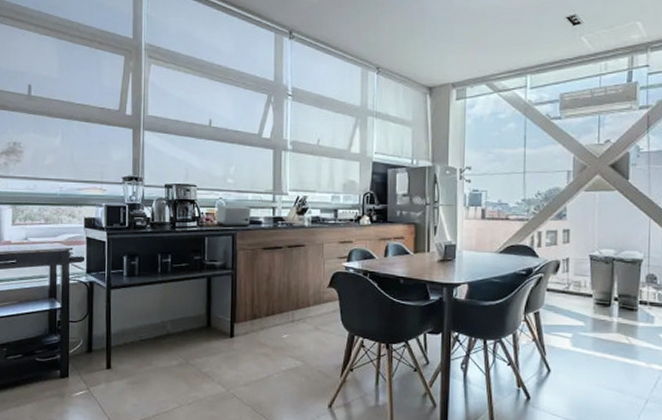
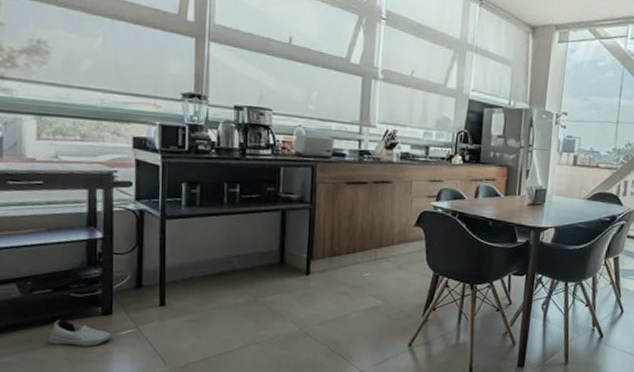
shoe: none [18,382,69,407] -> present [48,320,113,346]

